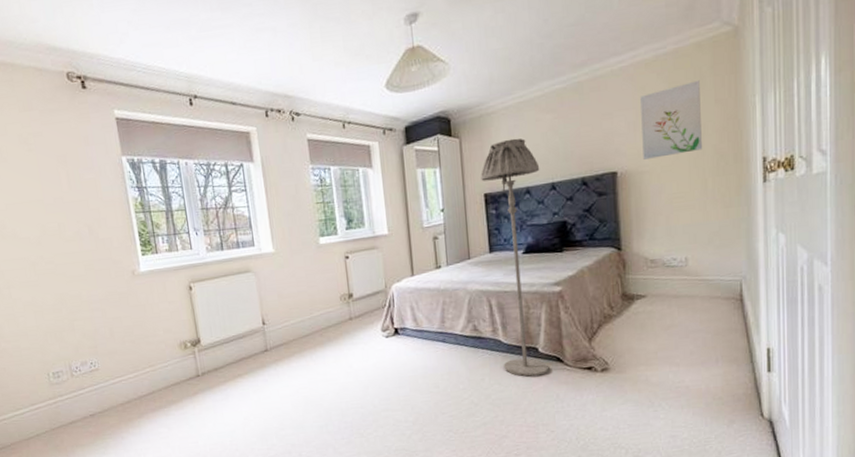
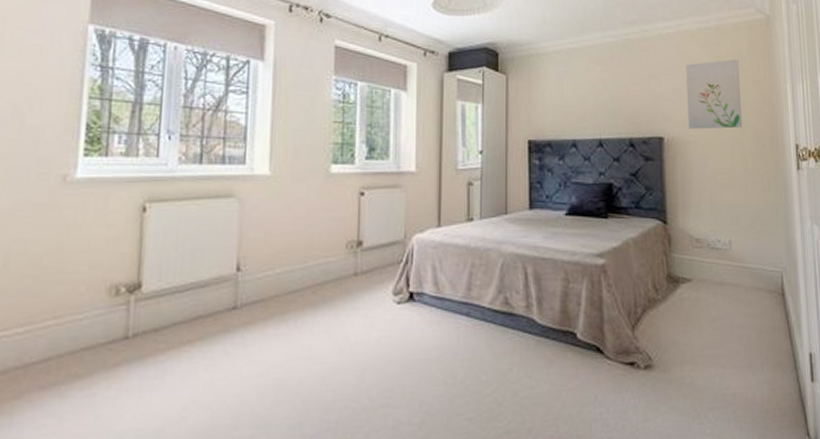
floor lamp: present [481,138,548,377] -> none [526,85,588,370]

